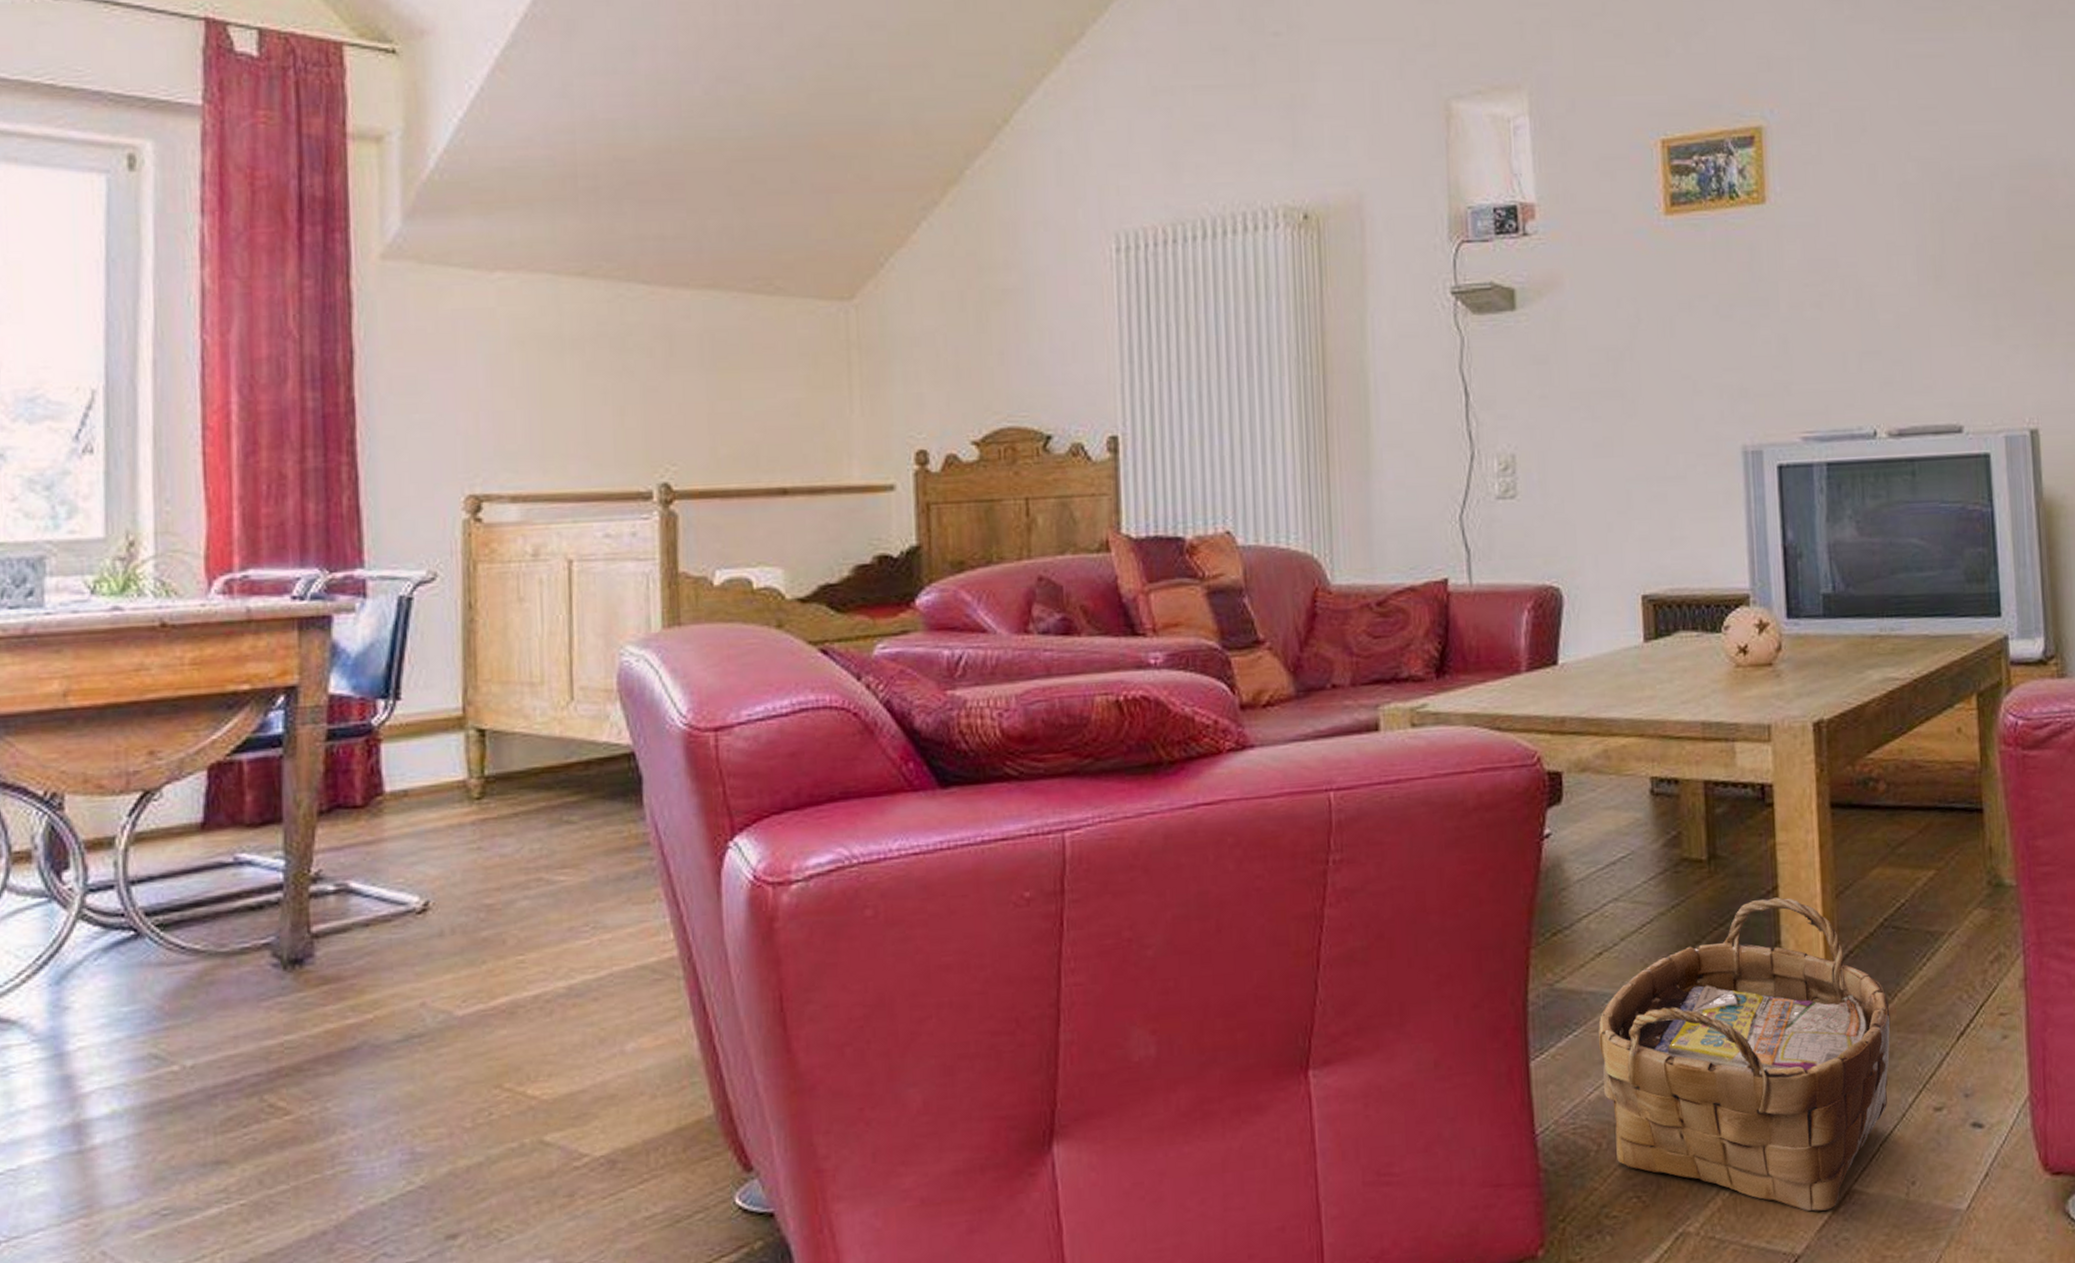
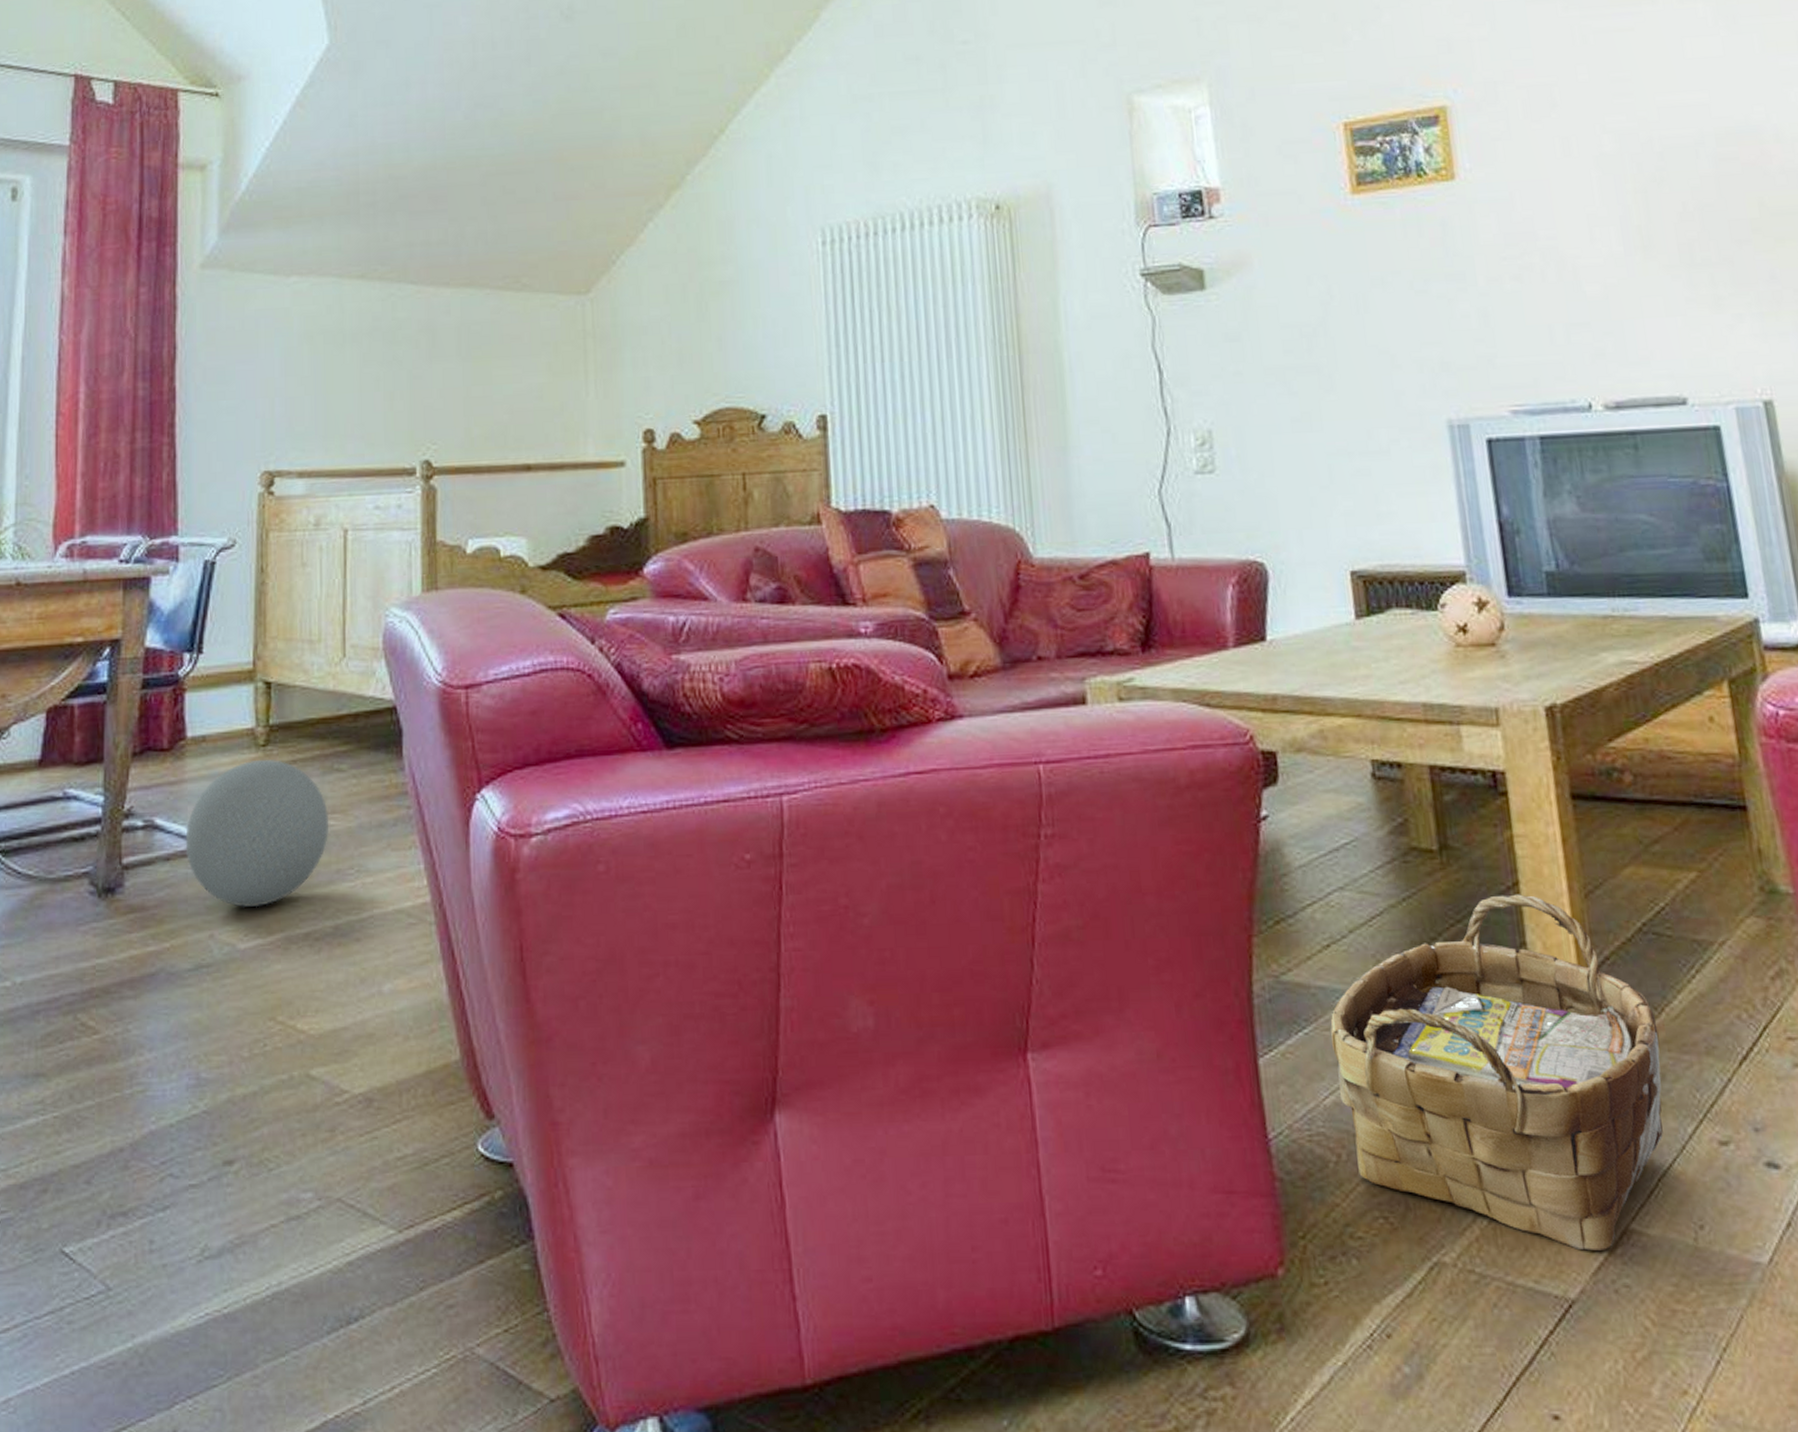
decorative ball: none [387,813,559,972] -> present [185,759,329,908]

